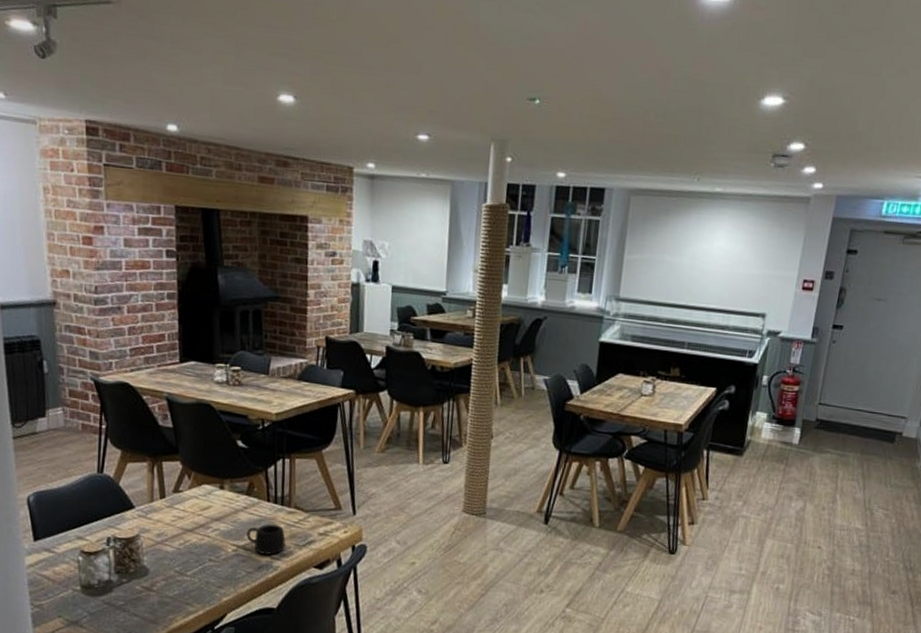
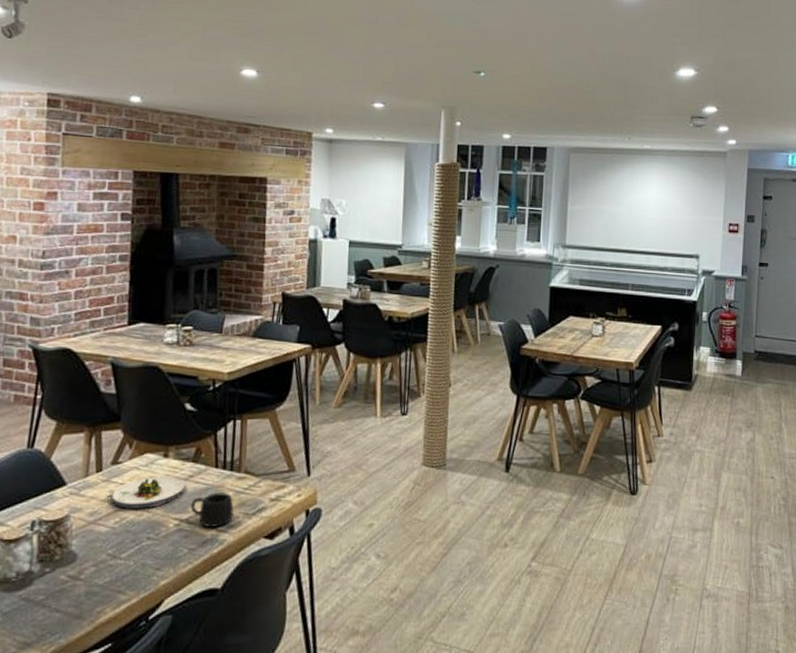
salad plate: none [175,505,241,534] -> present [112,476,186,509]

